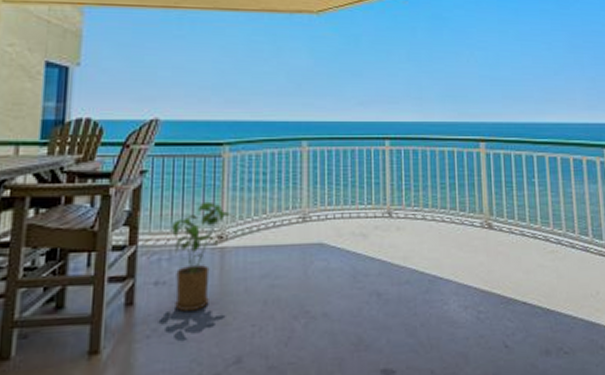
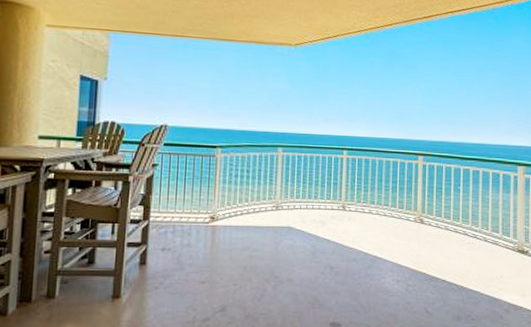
house plant: present [171,201,232,312] -> none [175,190,222,272]

